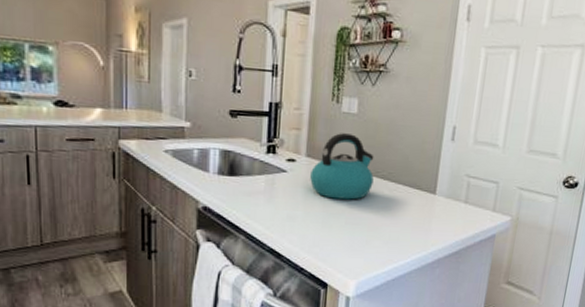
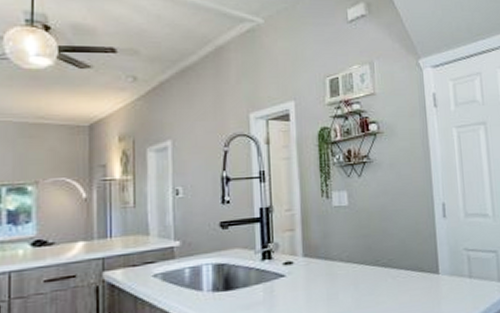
kettle: present [310,133,374,200] -> none [310,226,375,297]

